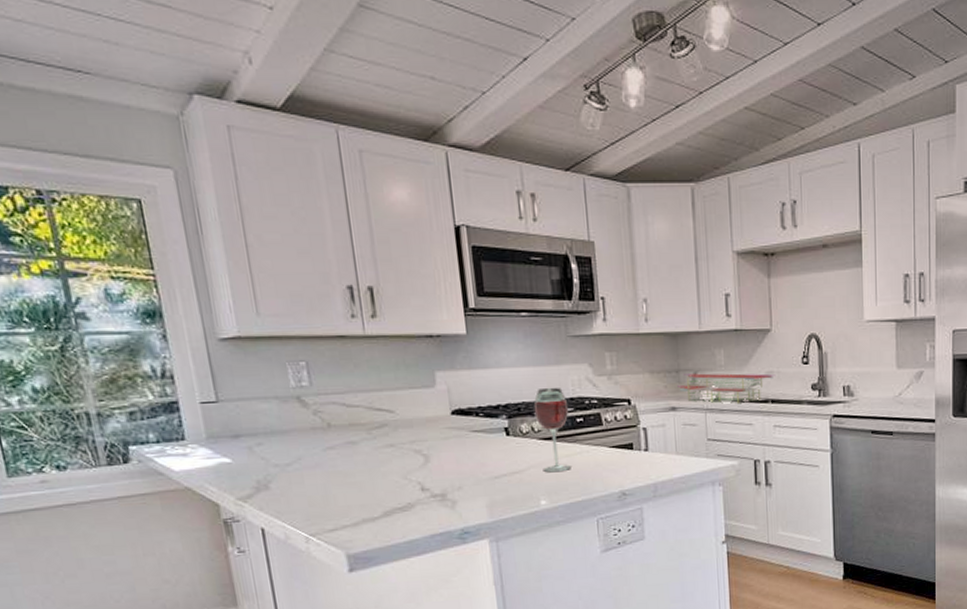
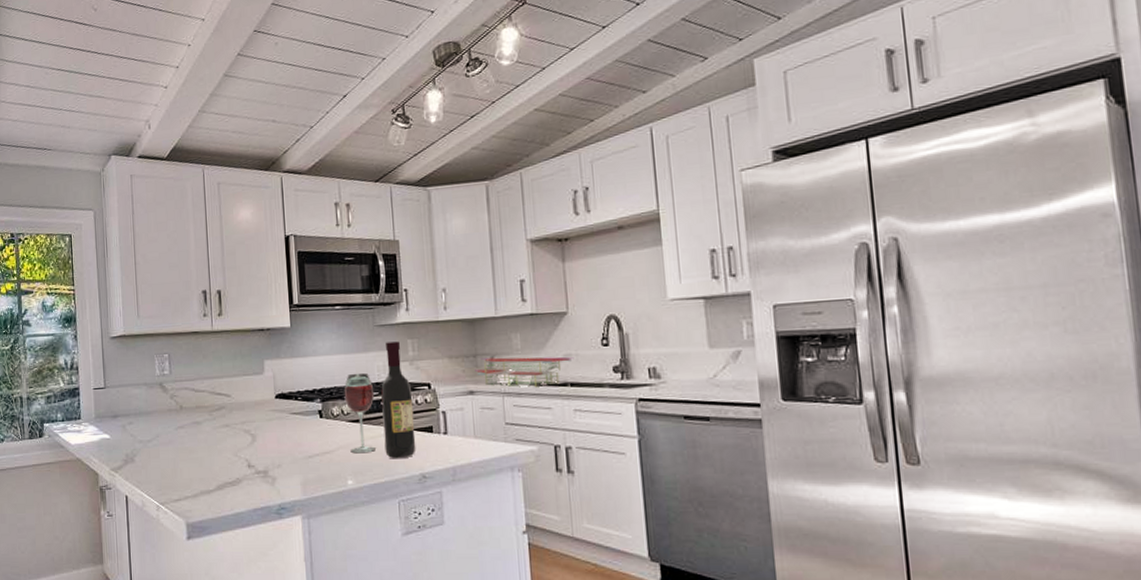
wine bottle: none [576,354,616,477] -> present [381,341,416,459]

